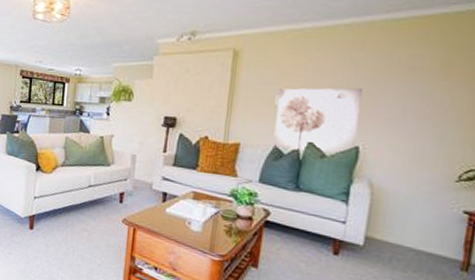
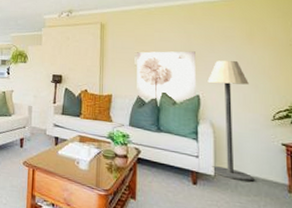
floor lamp: none [361,101,432,255] -> present [207,60,253,181]

